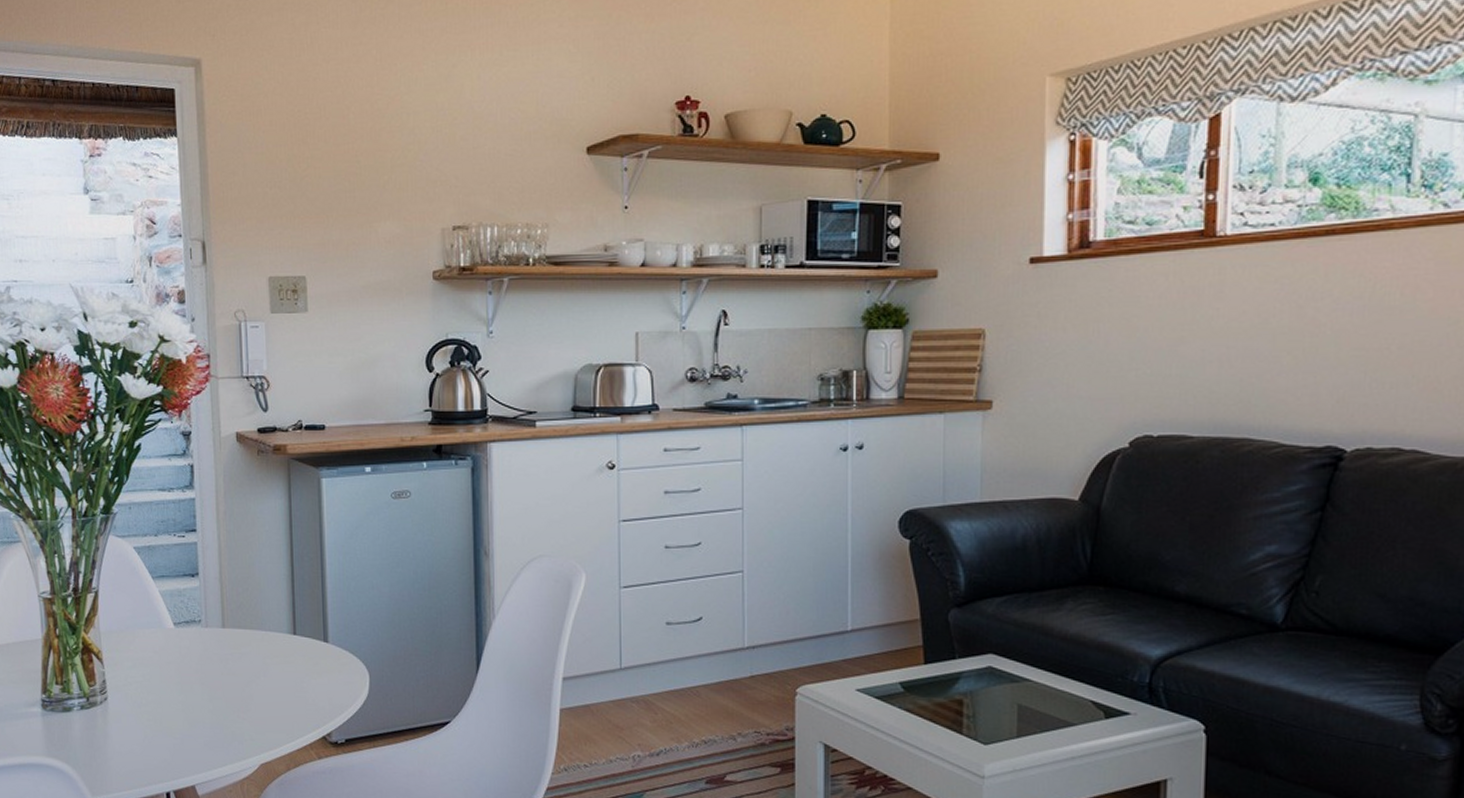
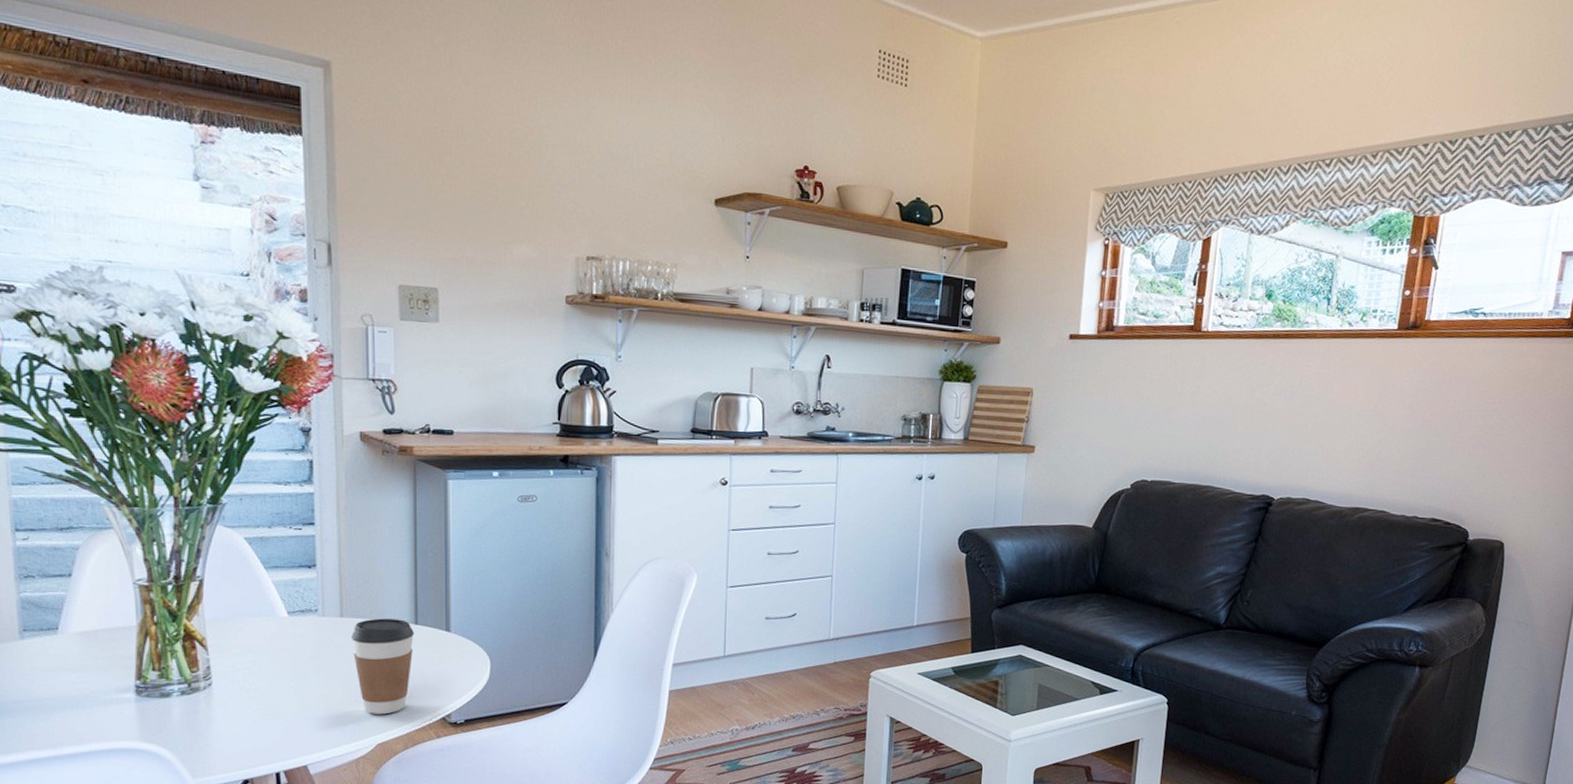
coffee cup: none [233,628,293,733] -> present [351,618,414,715]

